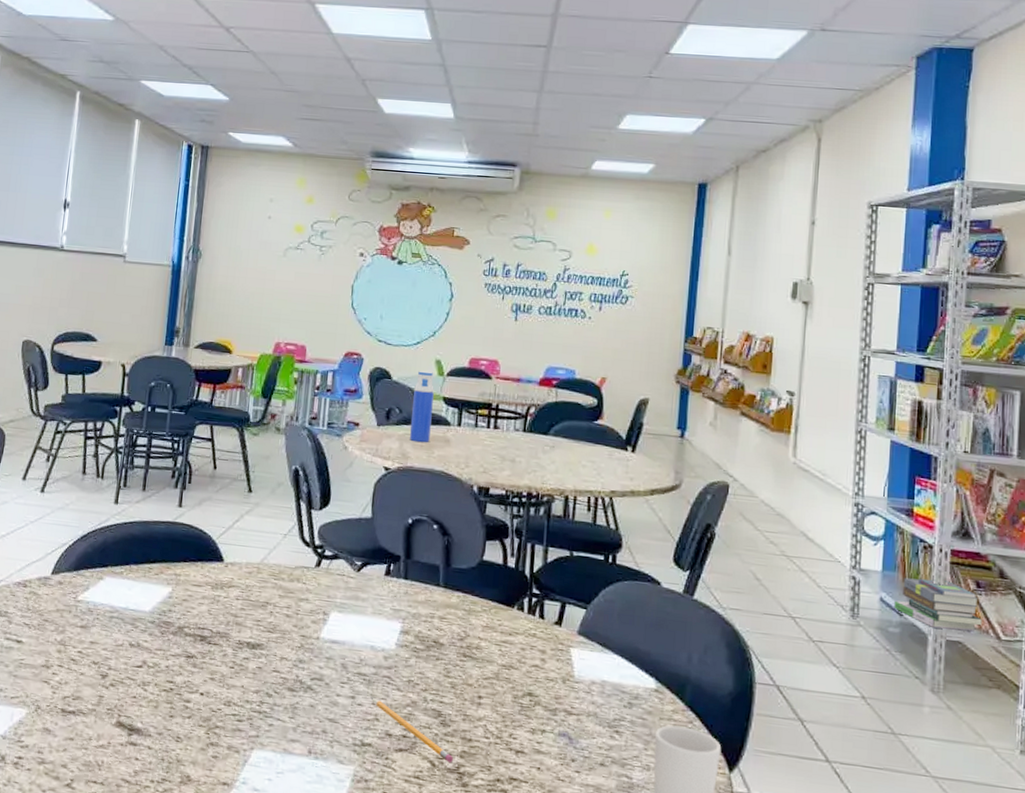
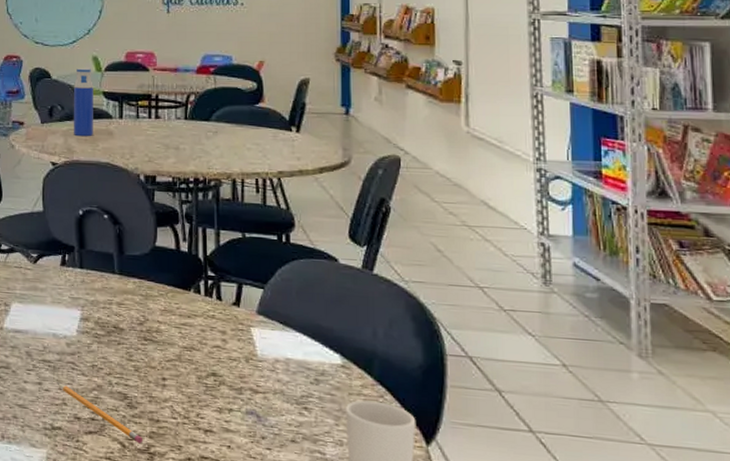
books: present [894,577,982,631] -> none [589,241,689,293]

